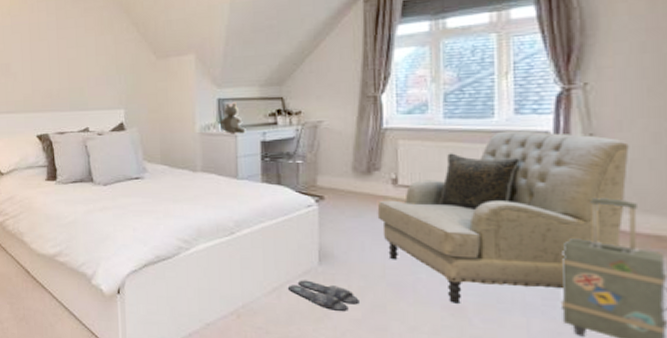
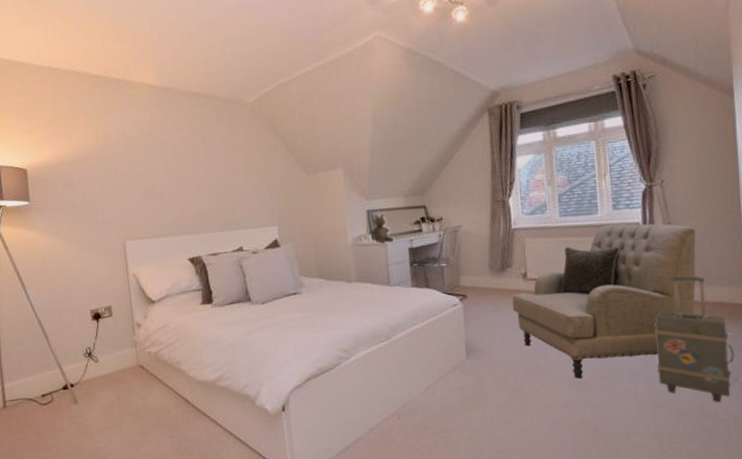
slippers: present [289,280,359,311] -> none [442,374,503,399]

